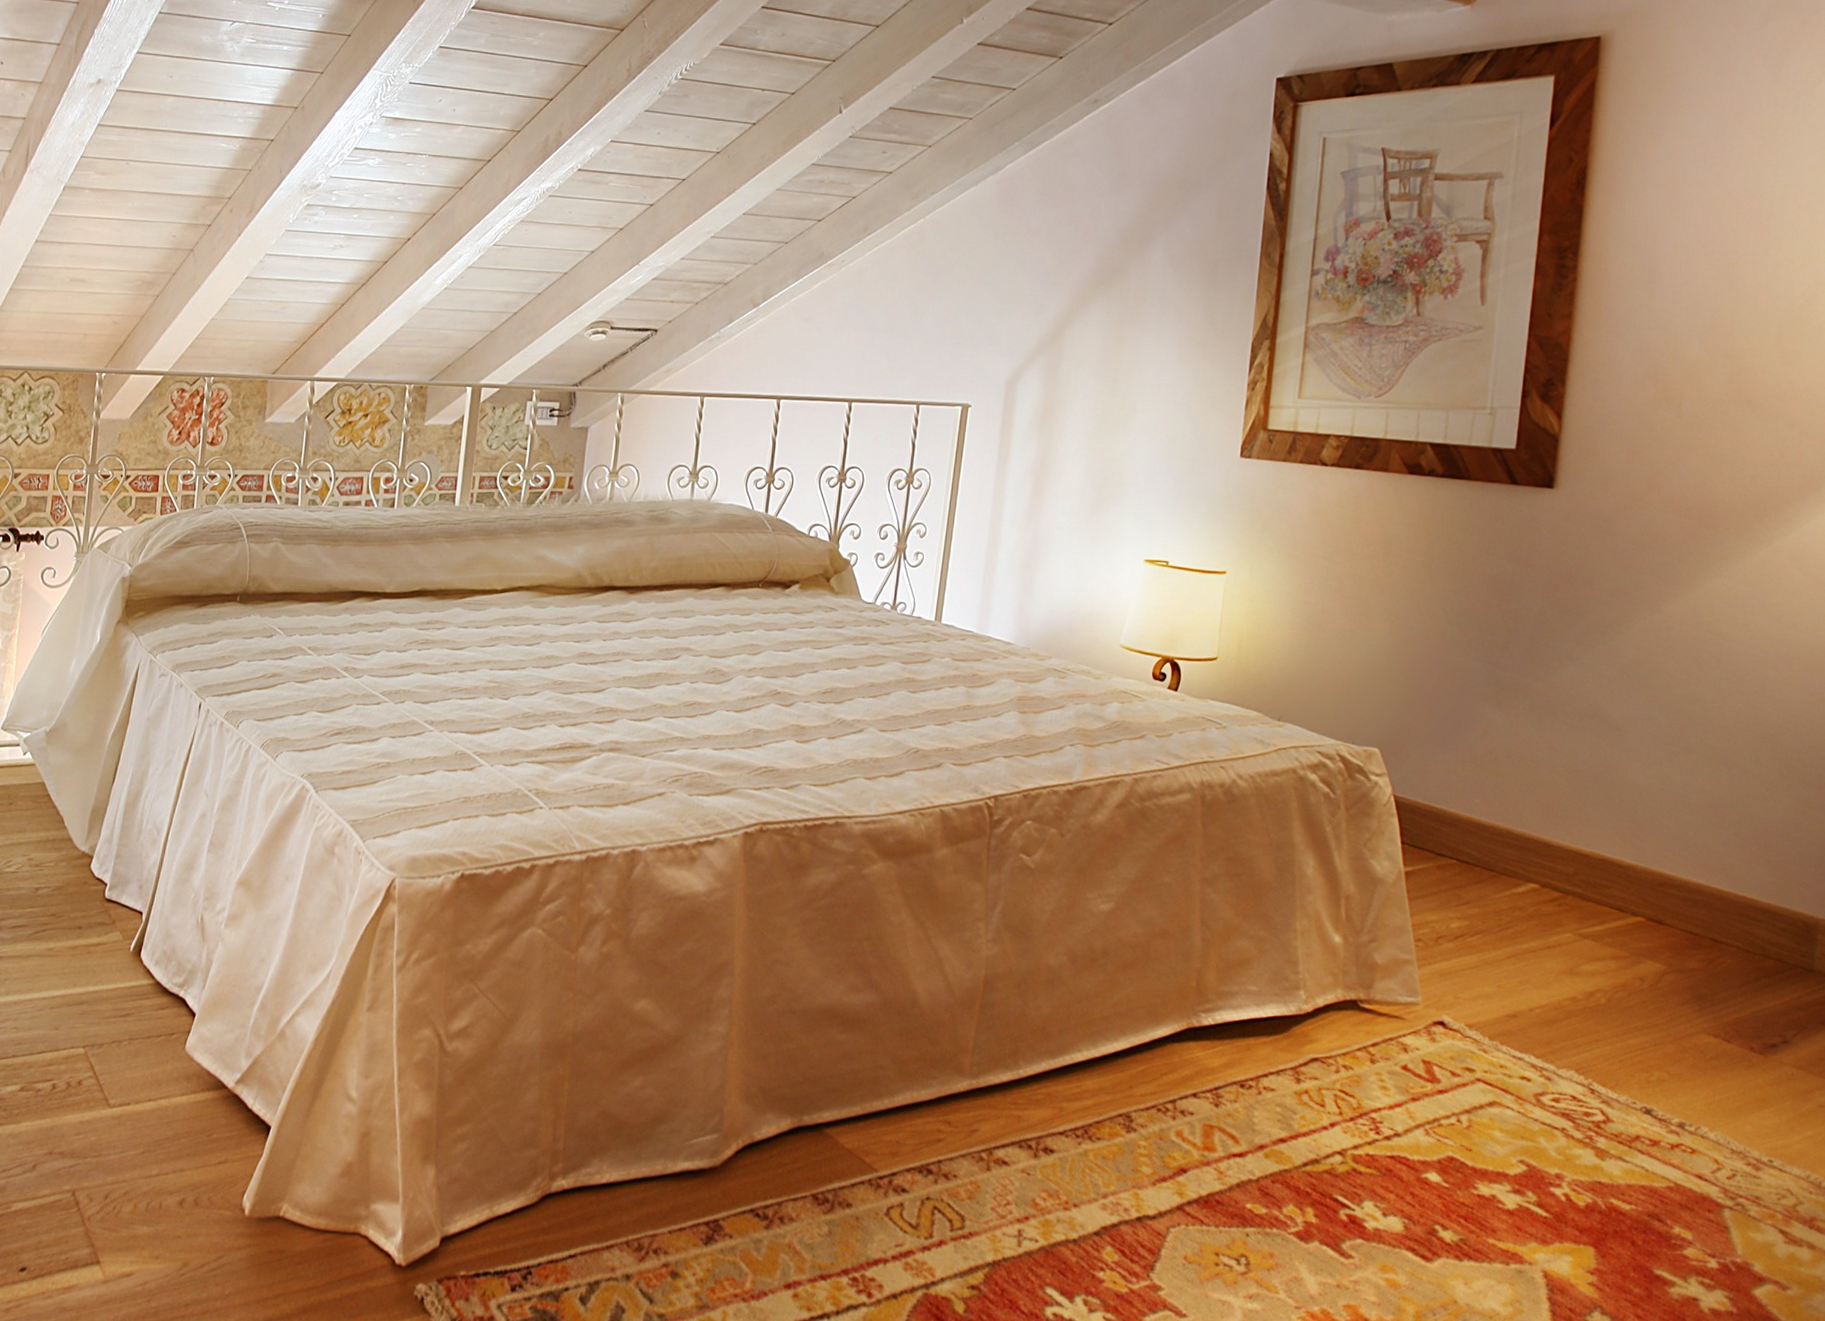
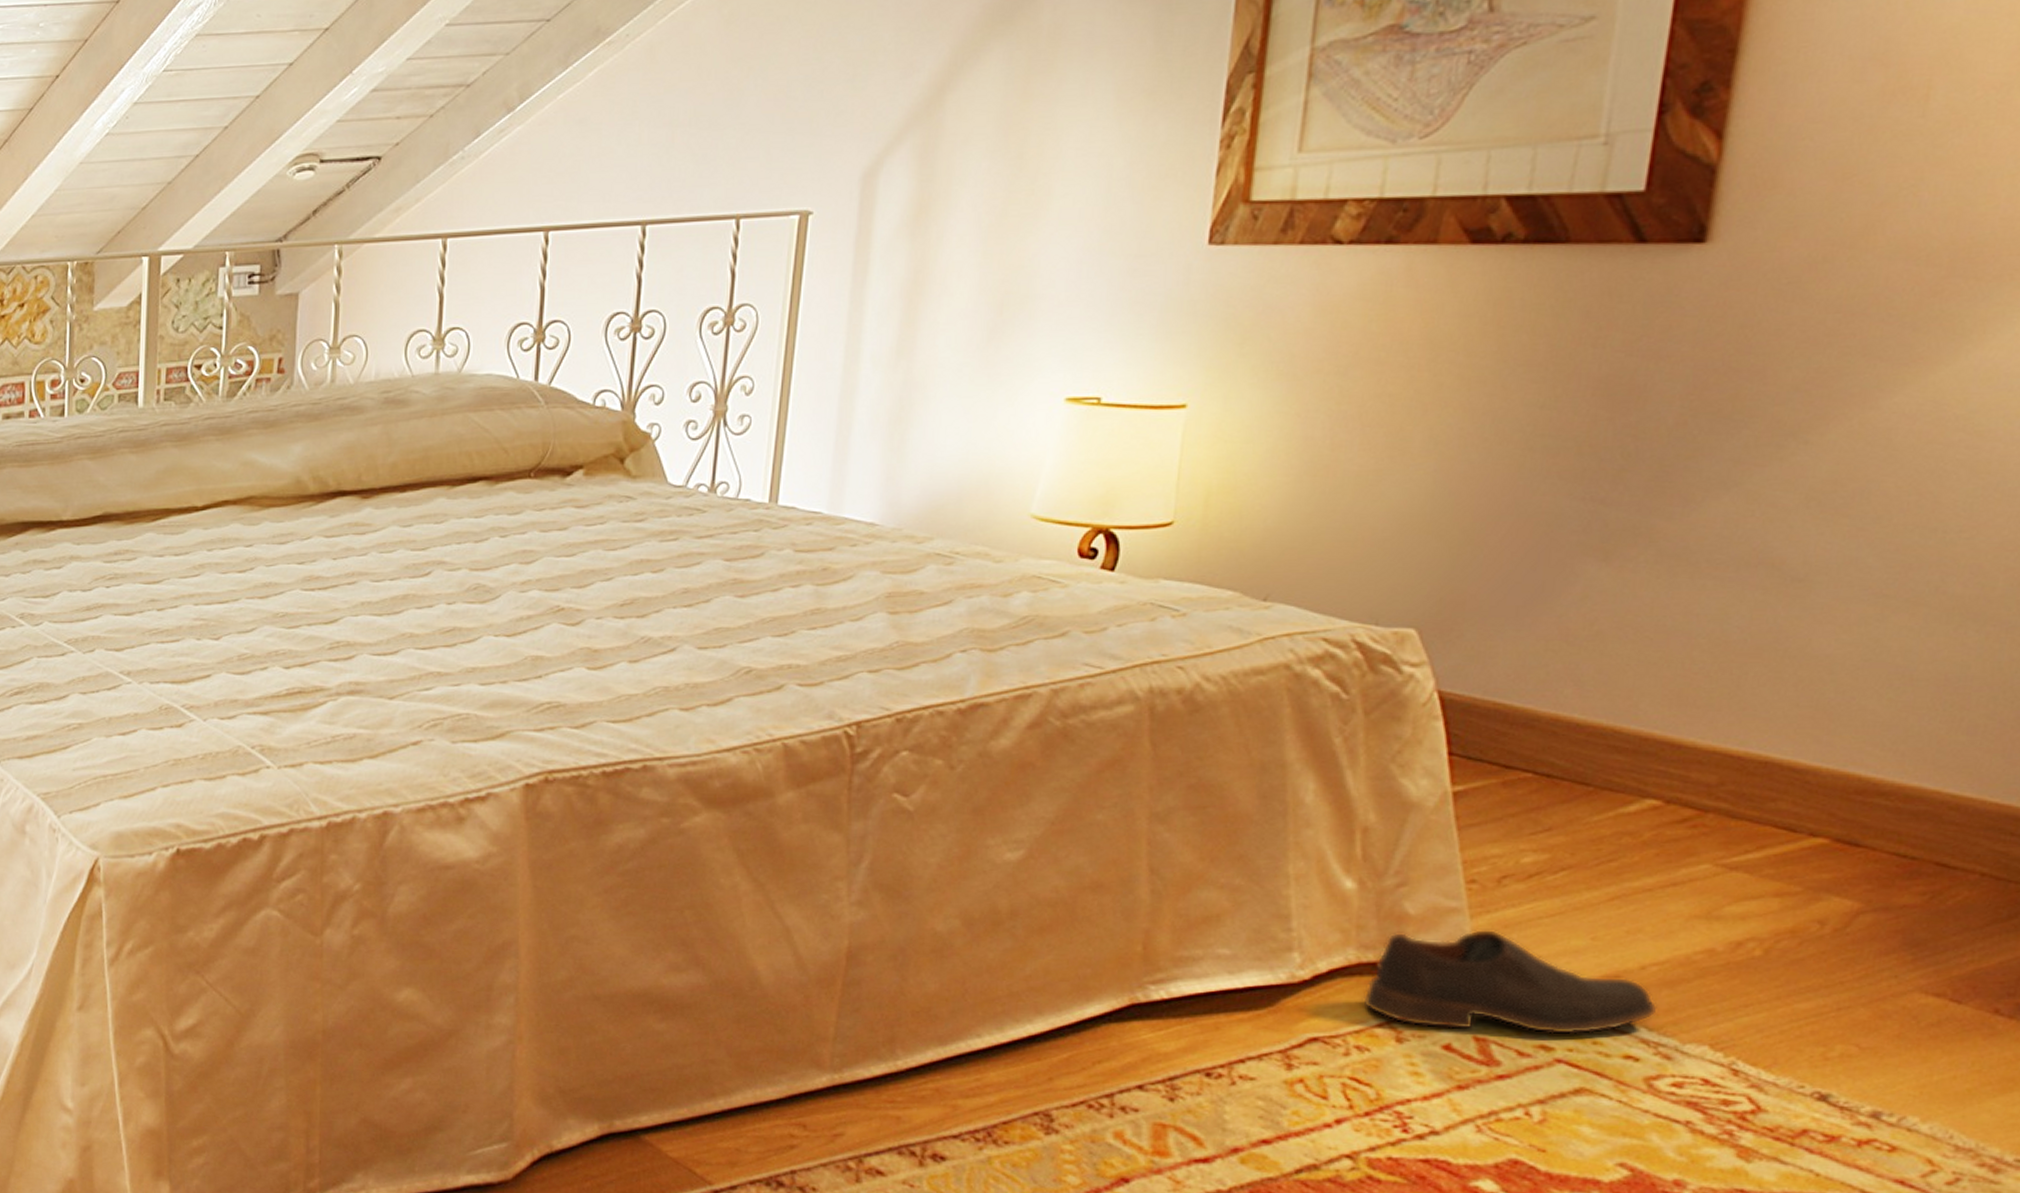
shoe: none [1348,976,1541,1060] -> present [1363,928,1658,1034]

